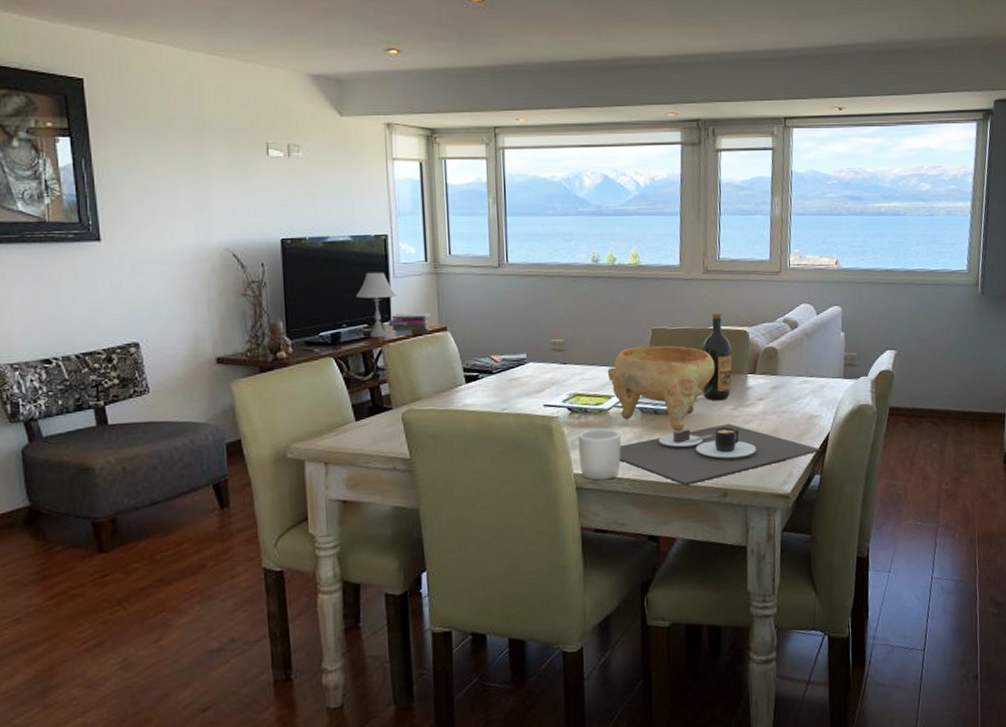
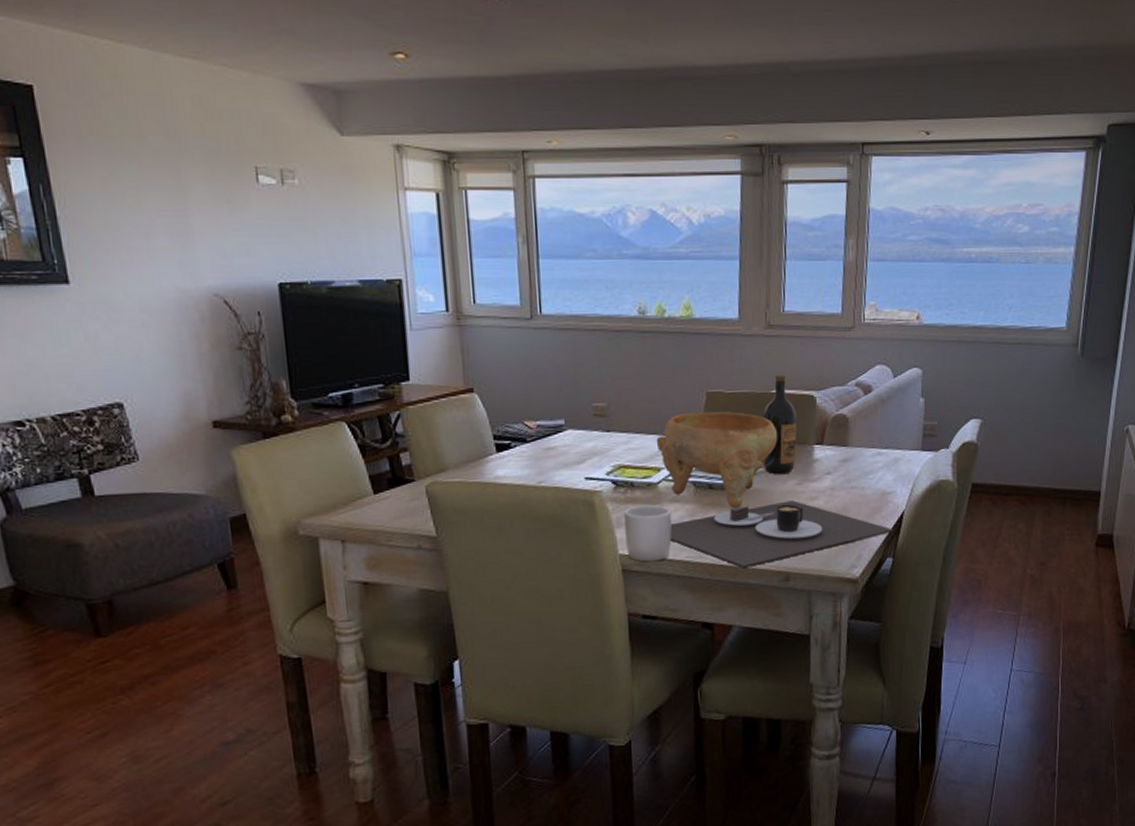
table lamp: present [355,272,397,338] -> none [367,323,415,400]
books: present [388,312,431,336] -> none [406,371,455,398]

